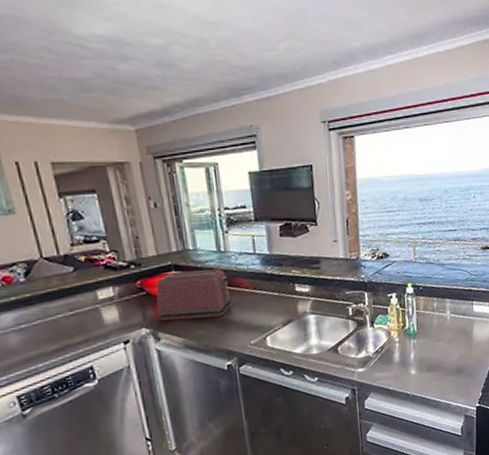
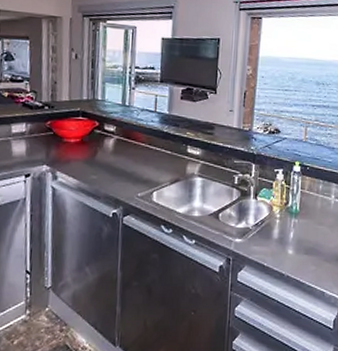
toaster: present [155,269,231,321] -> none [59,117,128,166]

